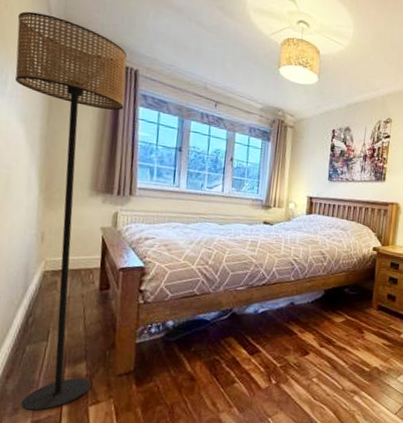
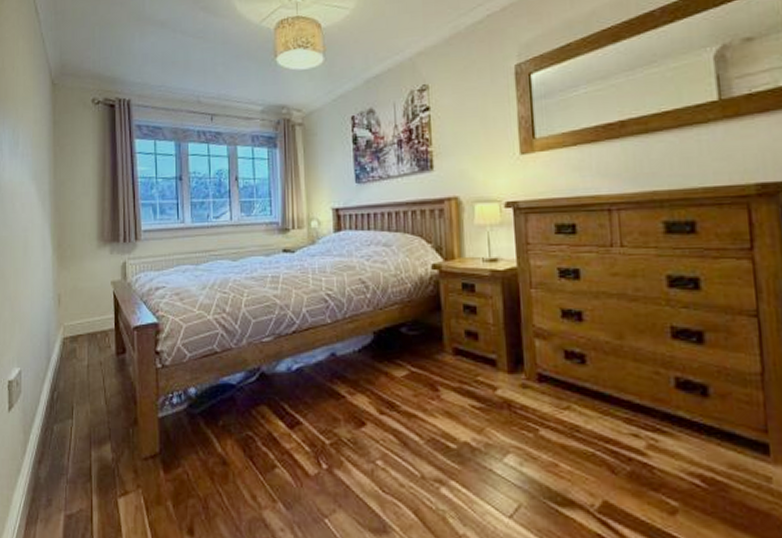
floor lamp: present [15,11,128,412] -> none [22,65,121,504]

